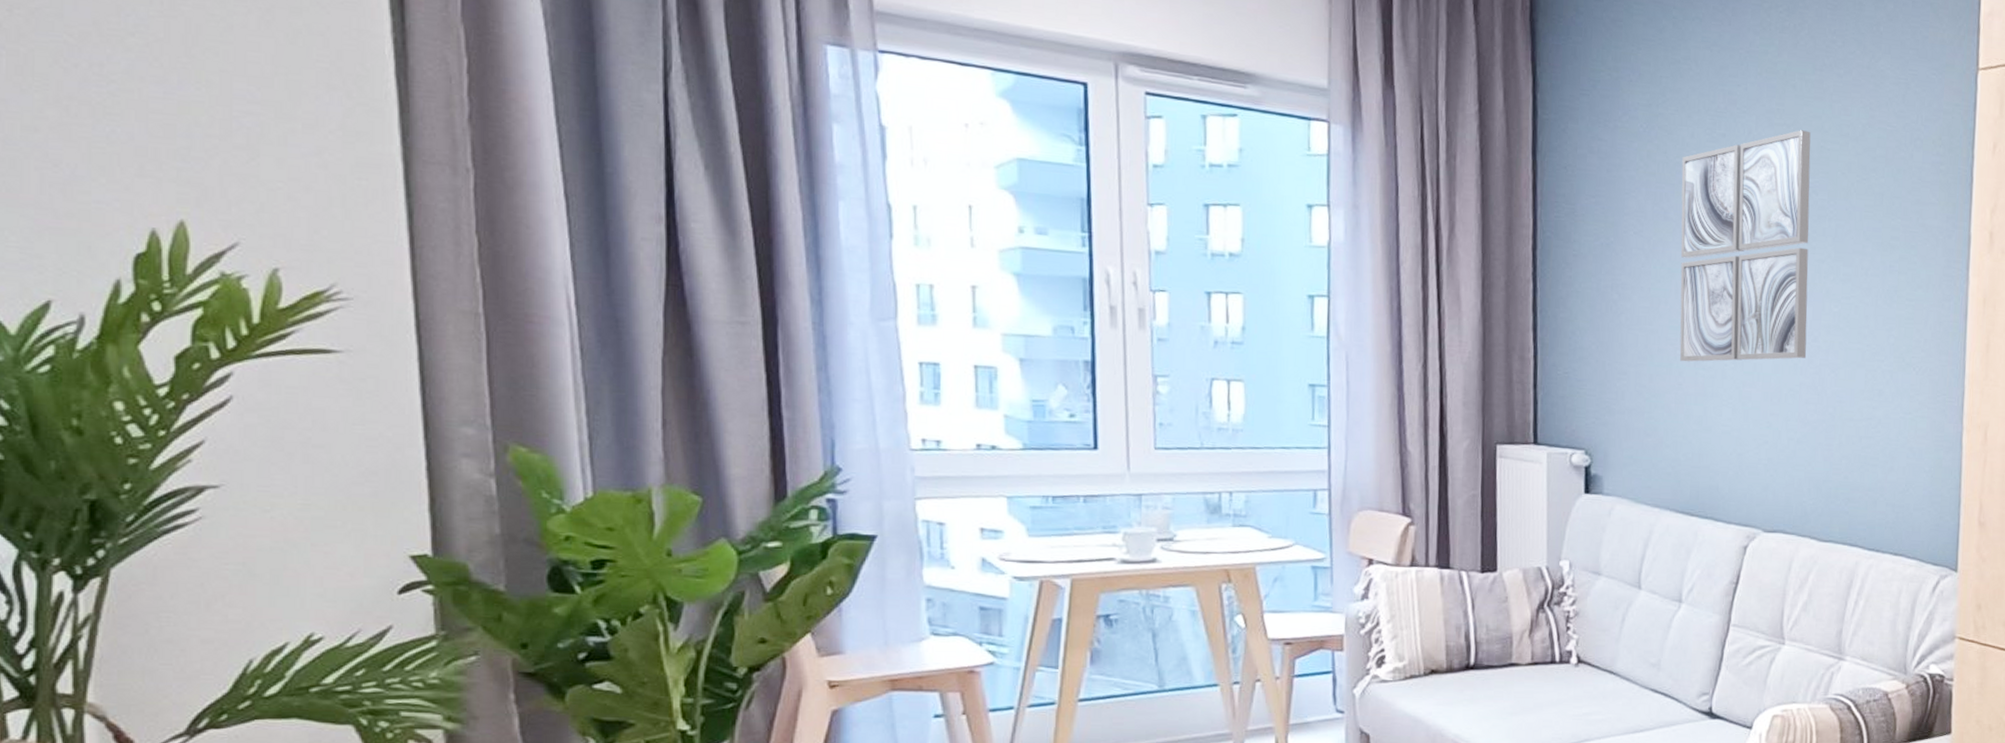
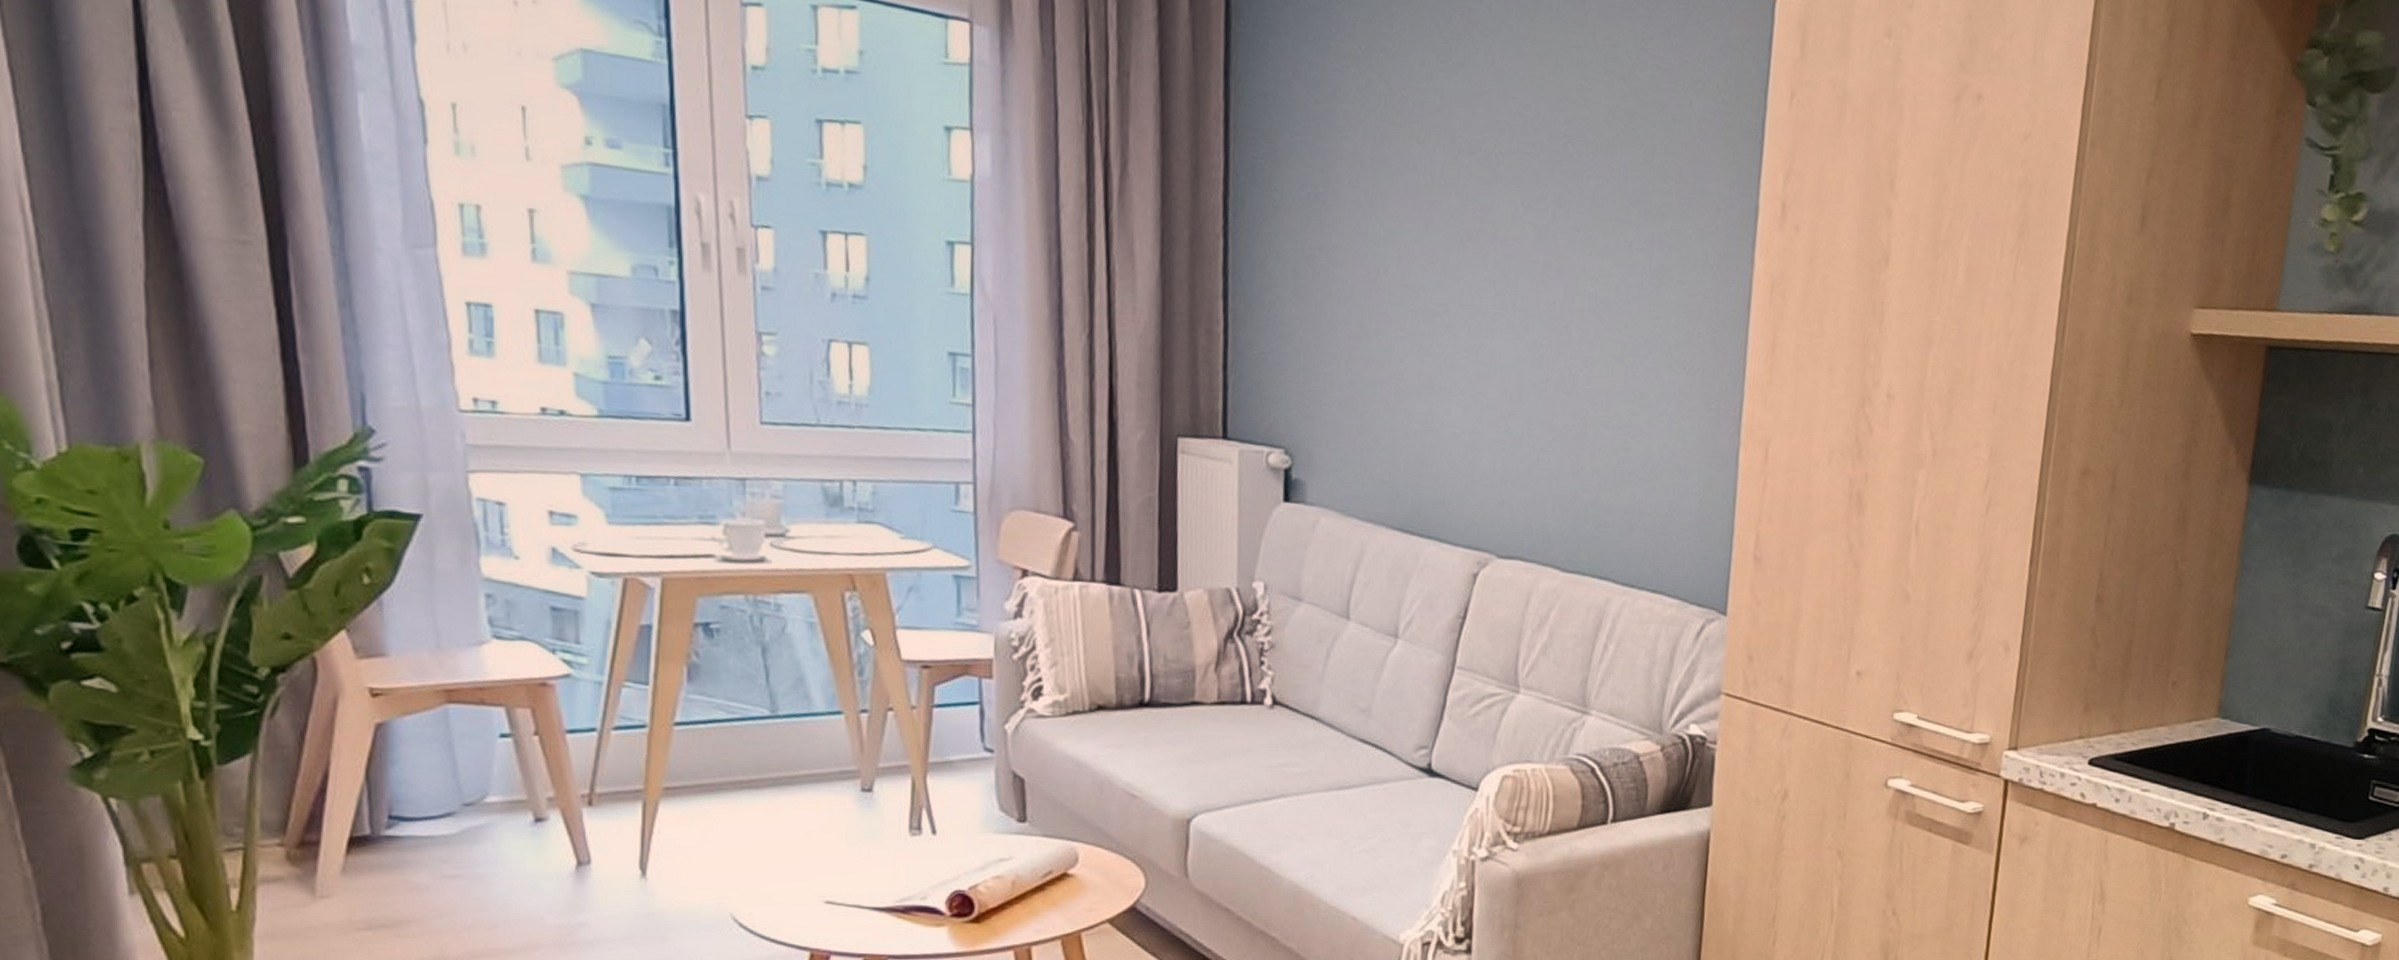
wall art: present [1679,130,1811,362] -> none [1401,62,1568,350]

